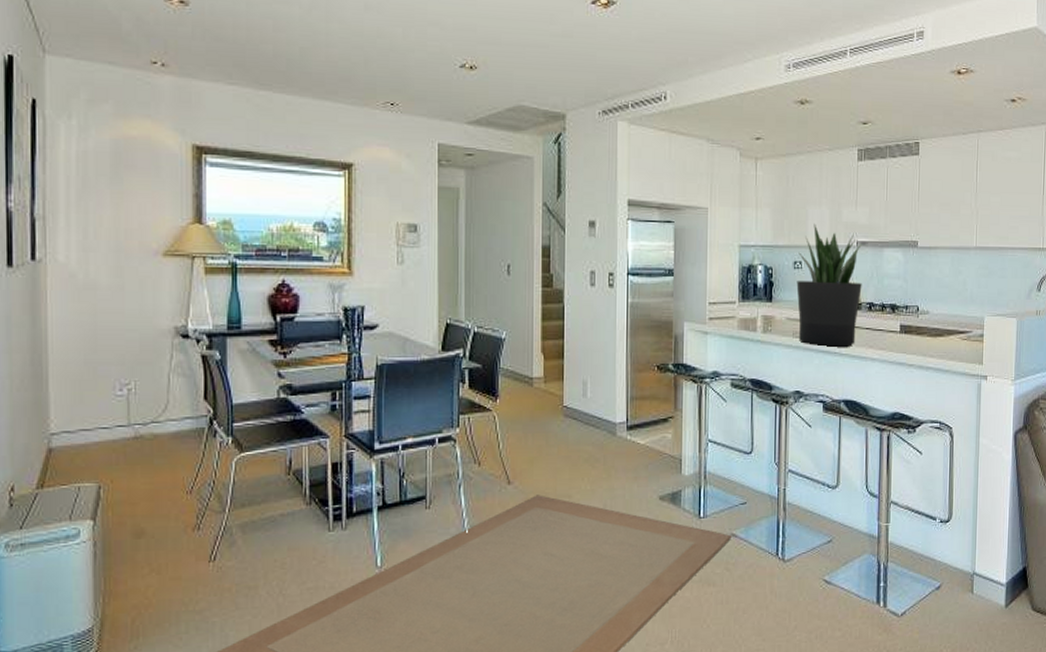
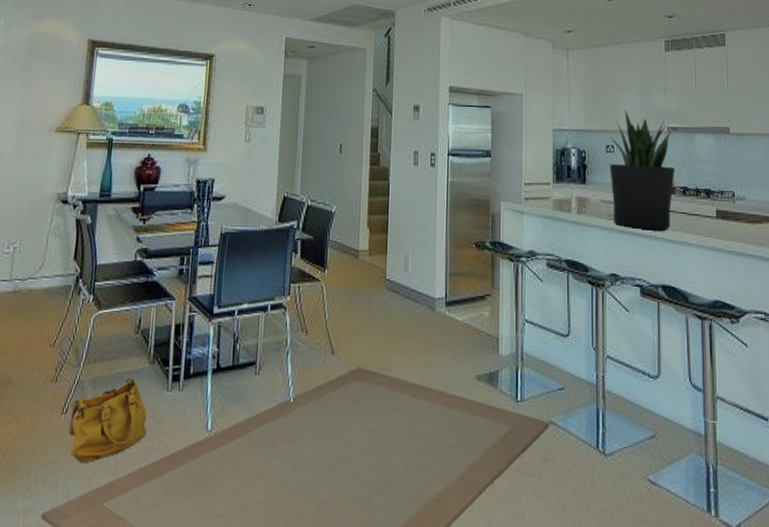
handbag: none [219,520,310,608] -> present [68,378,147,462]

